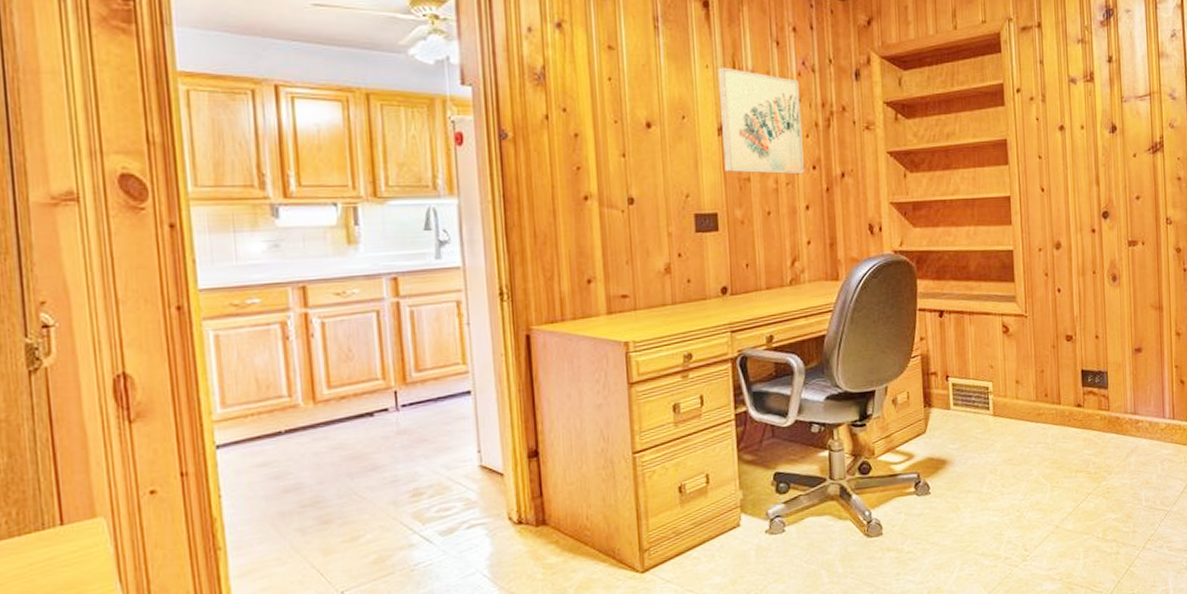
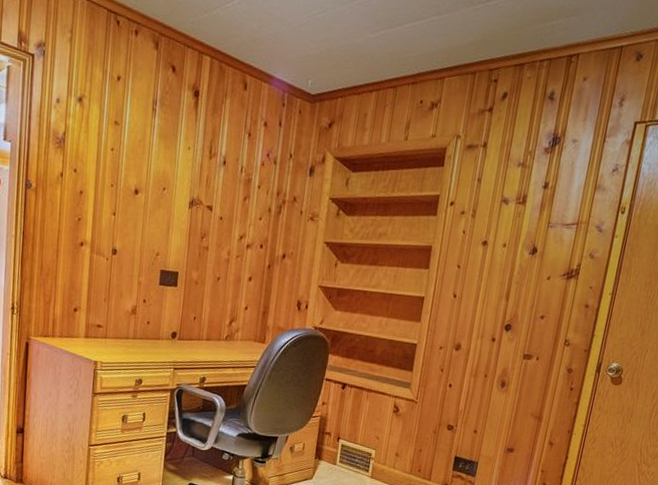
wall art: present [717,67,804,175] -> none [189,150,262,251]

